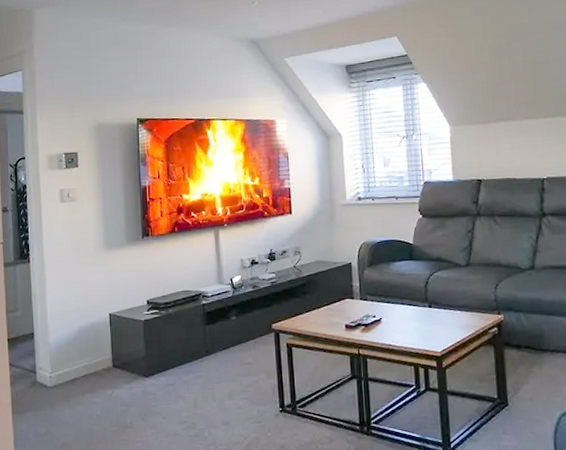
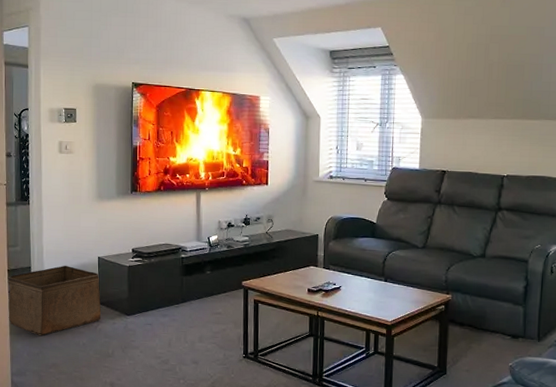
storage bin: none [8,326,116,411] -> present [7,265,102,336]

